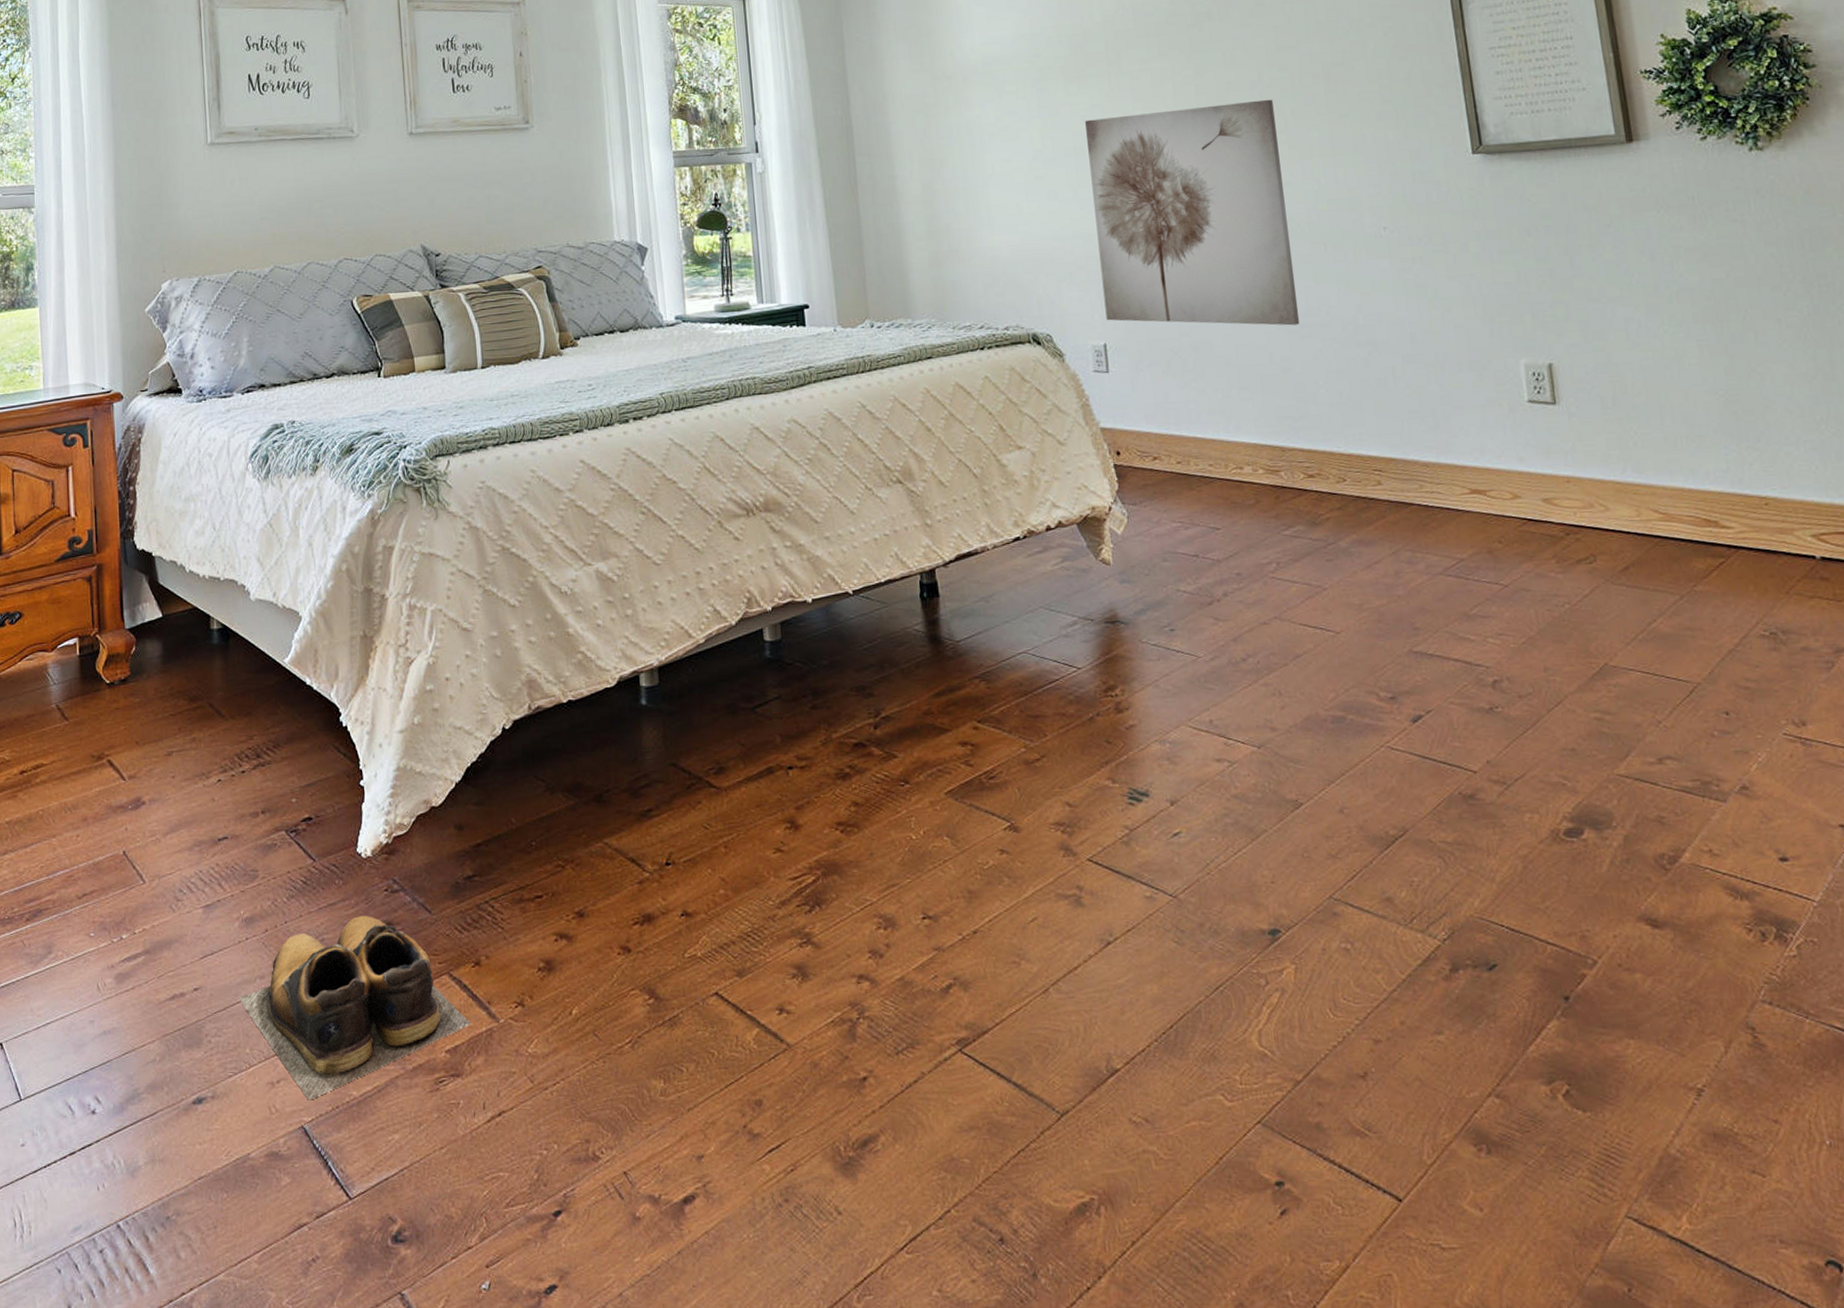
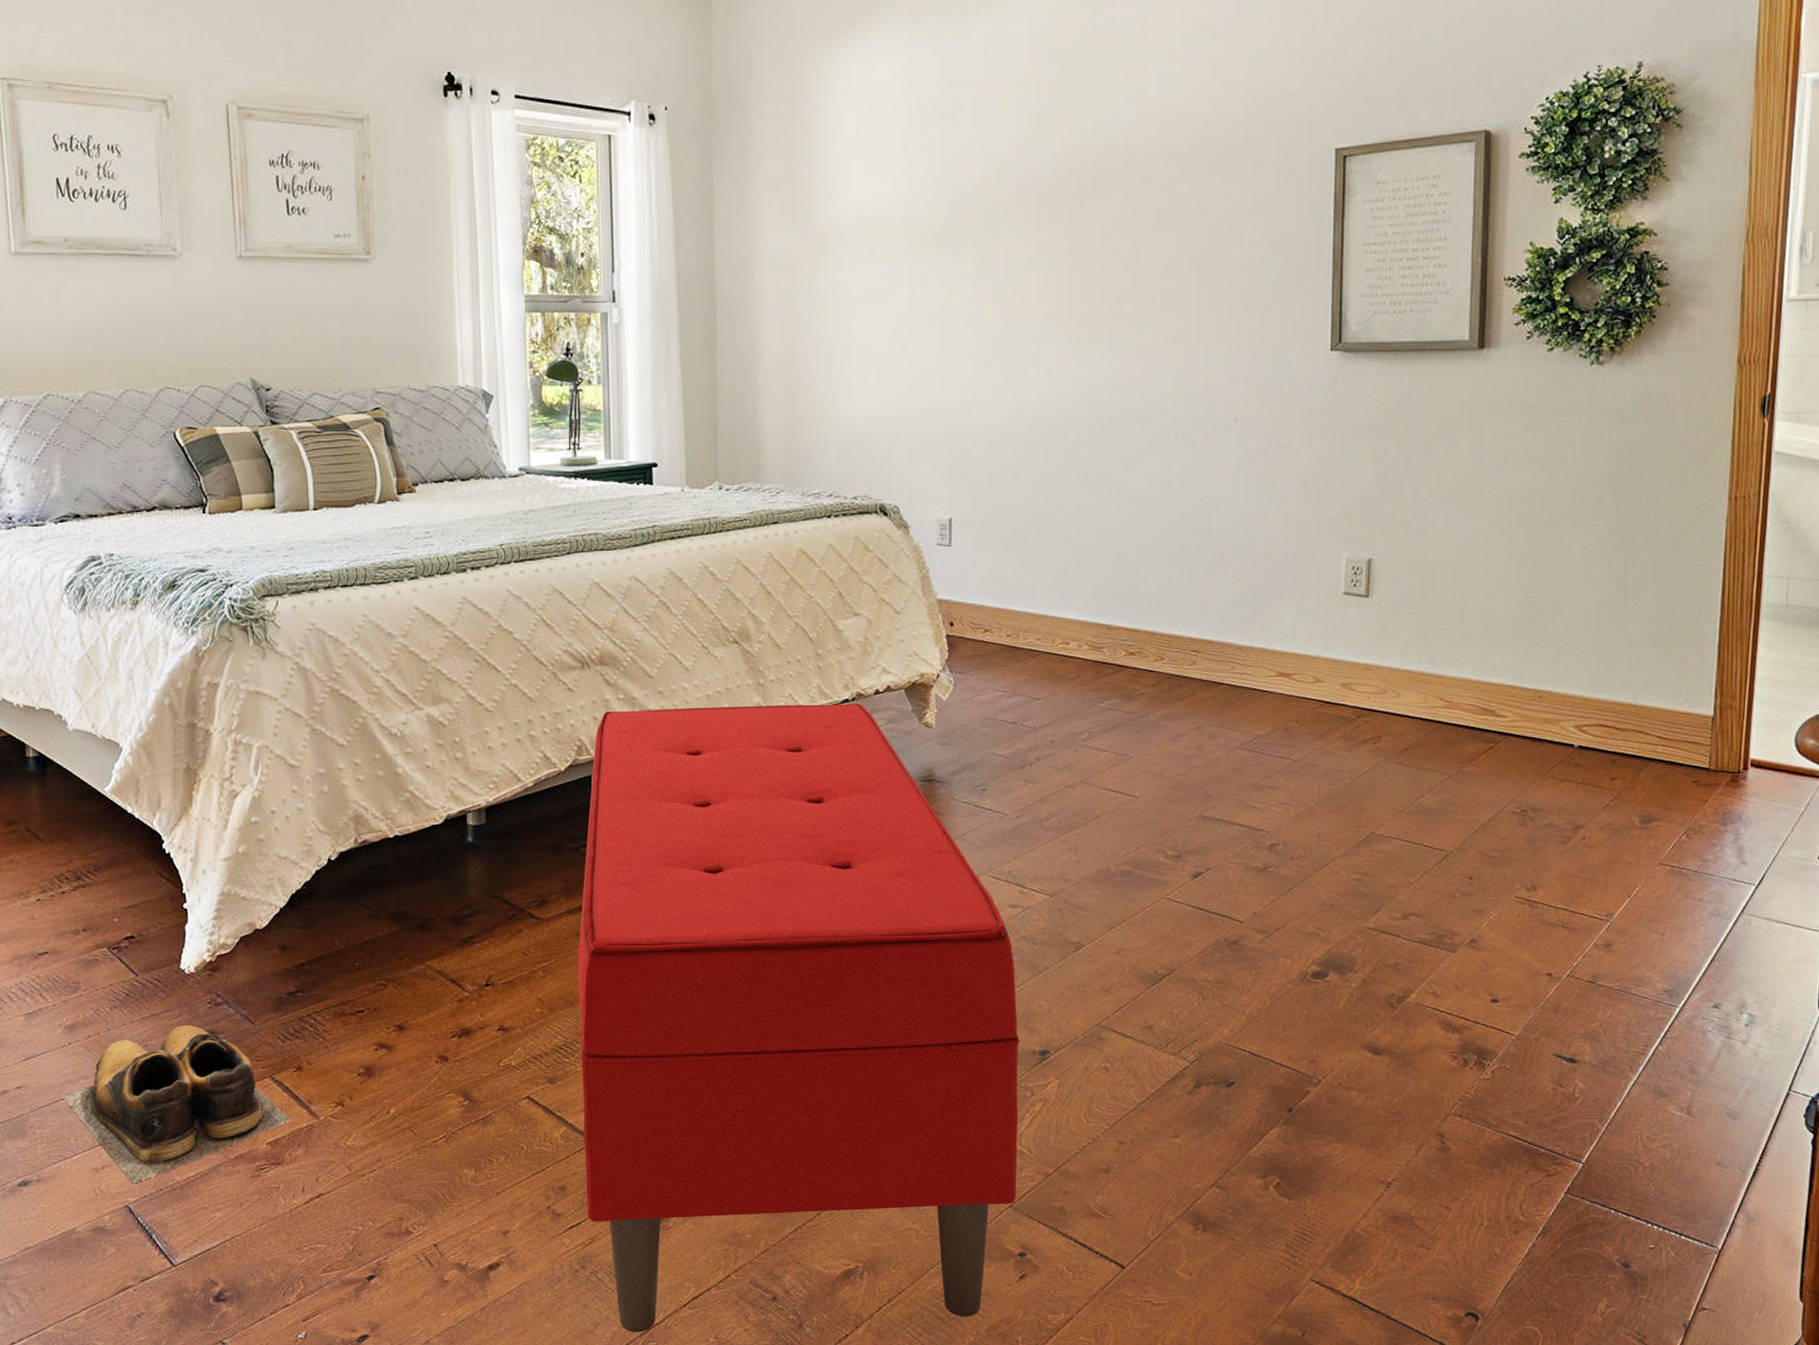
bench: none [760,541,1264,1283] -> present [577,704,1020,1332]
wall art: present [1085,99,1300,326] -> none [954,281,1145,510]

